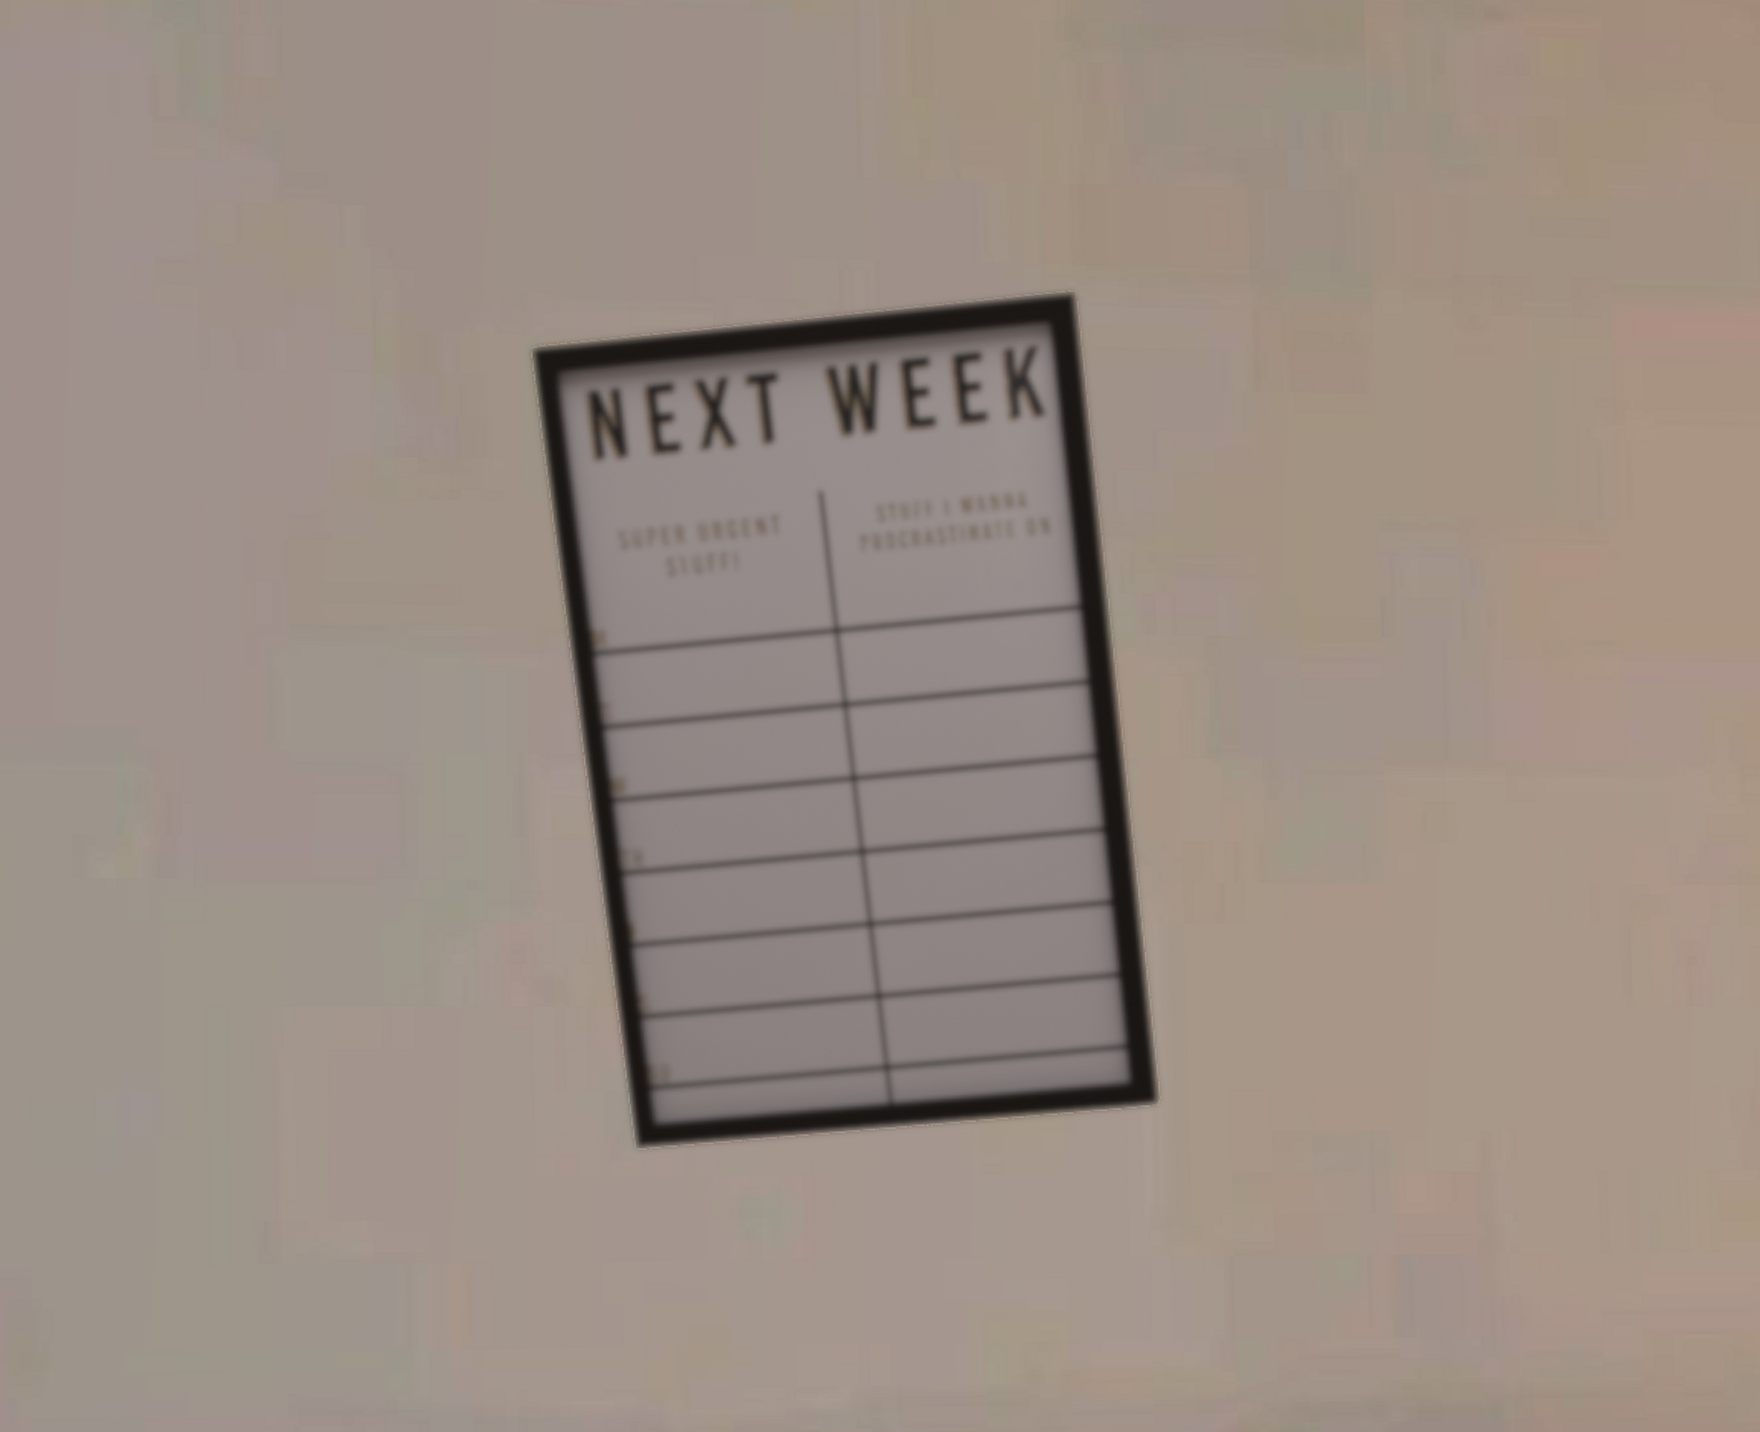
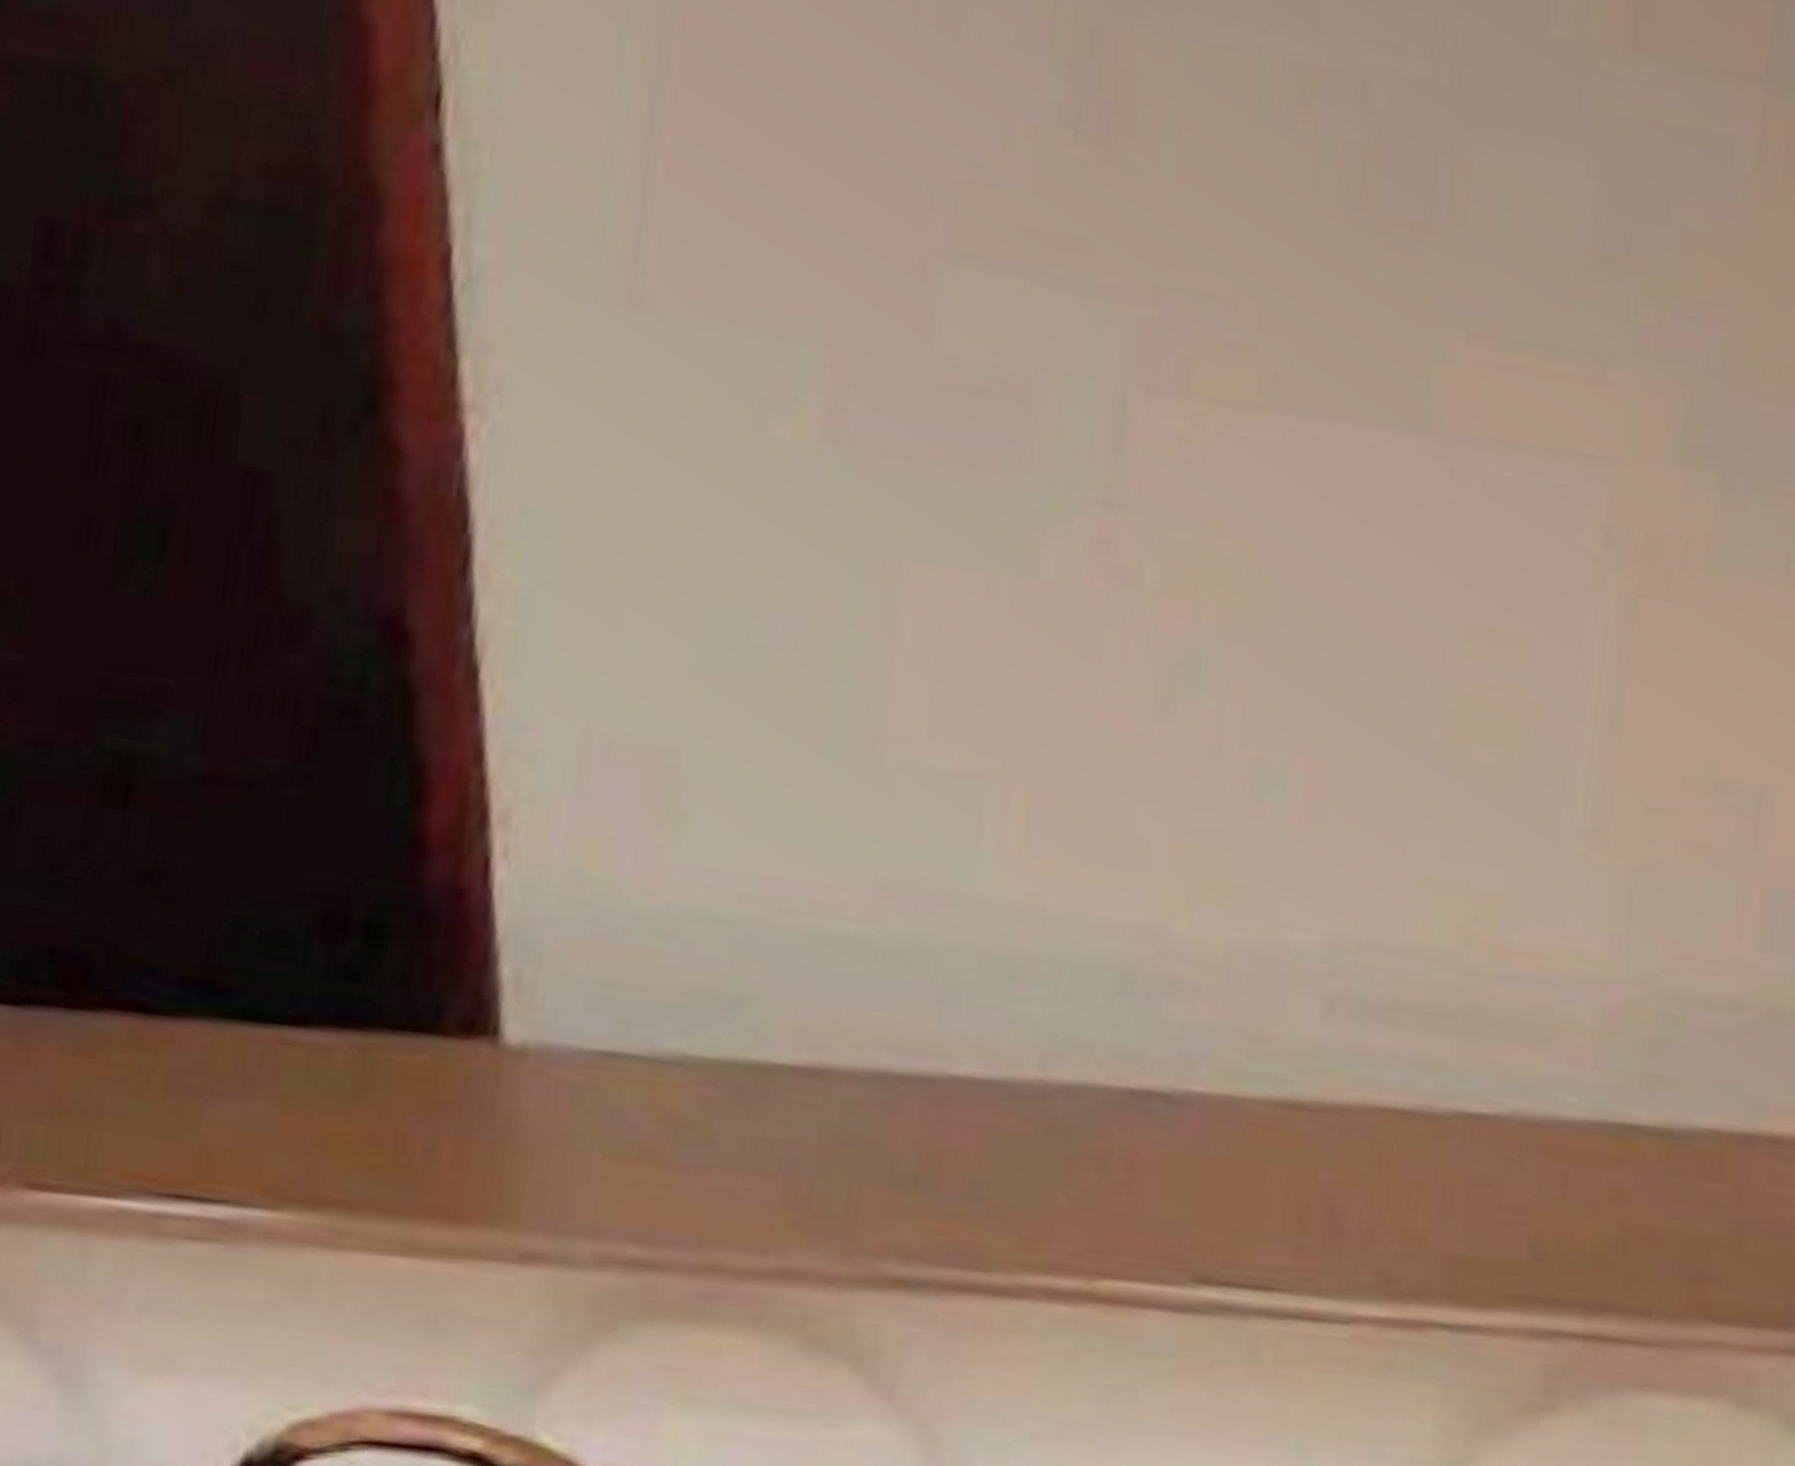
writing board: present [530,289,1163,1151] -> none [1174,50,1626,742]

